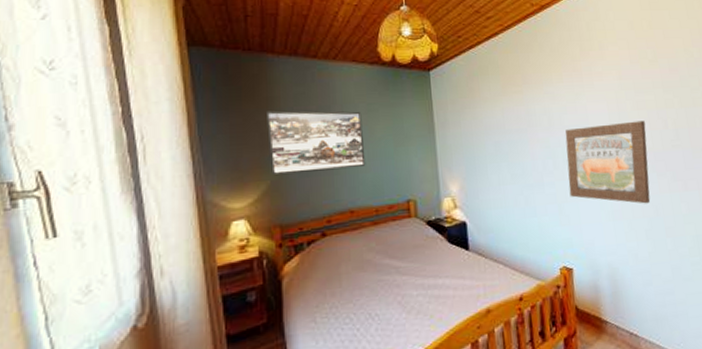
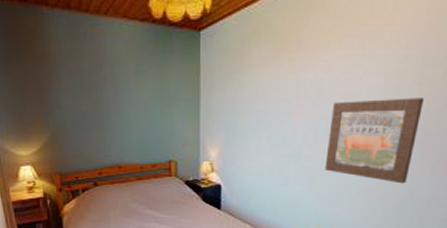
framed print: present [267,111,366,176] -> none [44,67,133,129]

